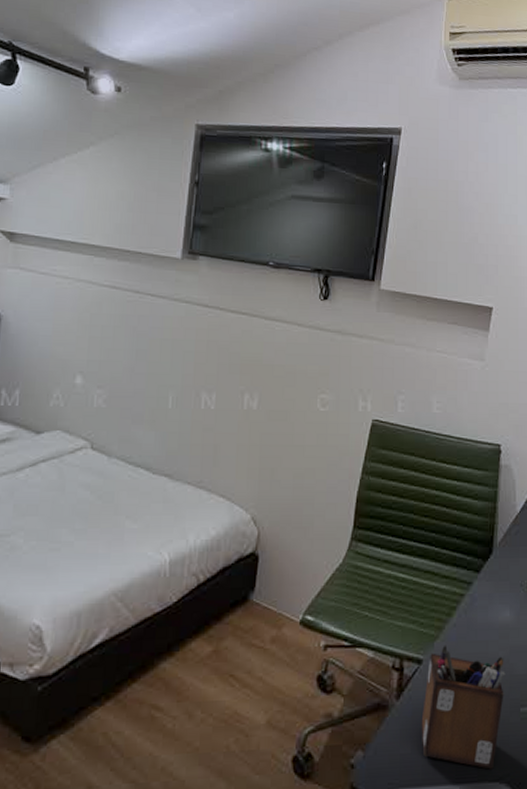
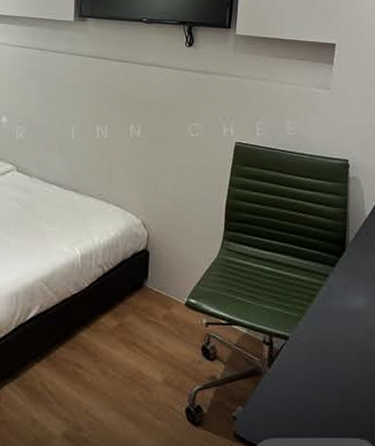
desk organizer: present [421,645,506,769] -> none [290,325,362,428]

